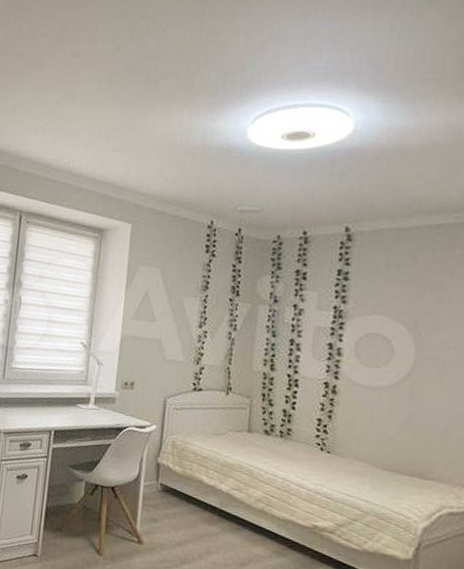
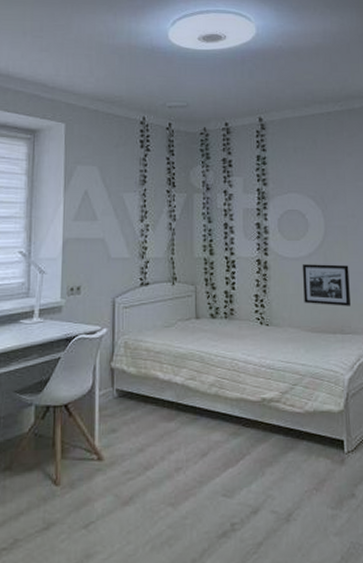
picture frame: none [377,395,442,450] -> present [302,264,350,306]

